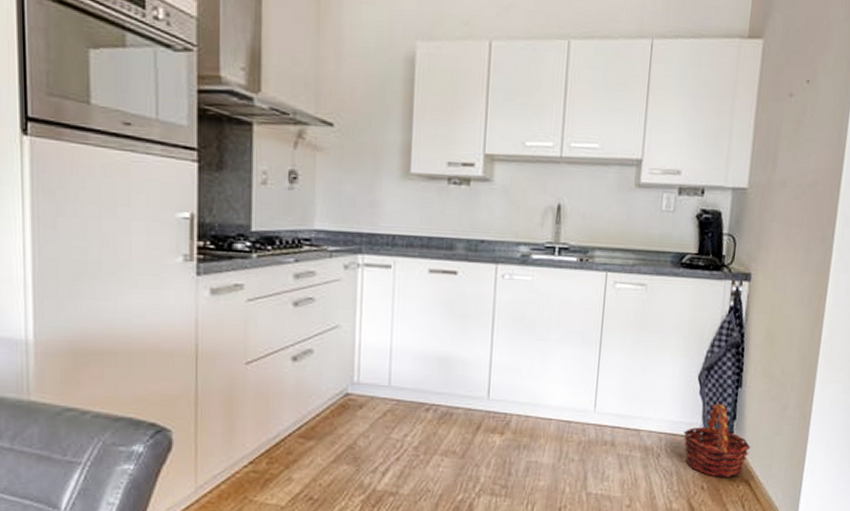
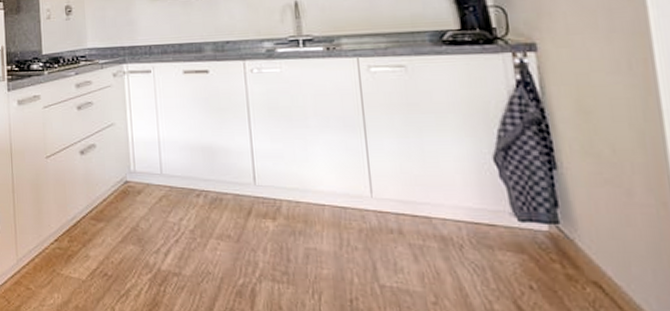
basket: present [683,403,751,477] -> none [488,187,591,277]

